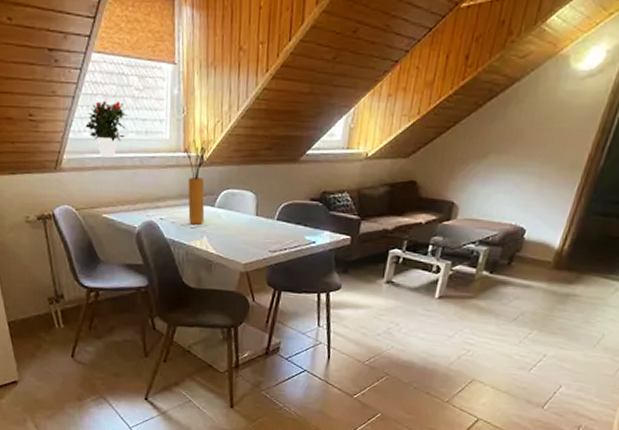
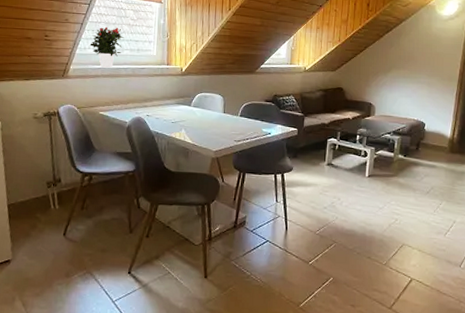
vase: present [185,137,213,225] -> none [168,54,190,120]

